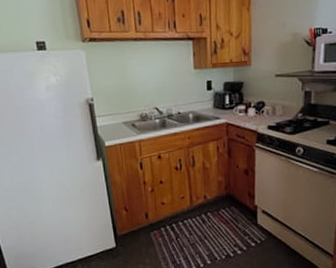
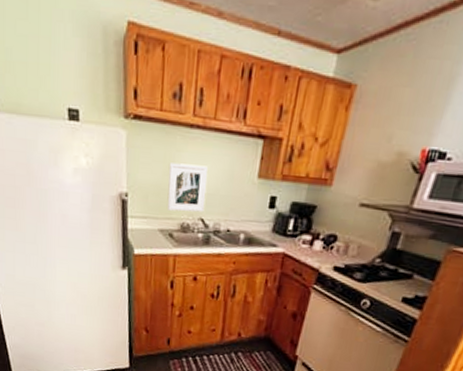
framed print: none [123,67,157,106] -> present [167,163,208,213]

